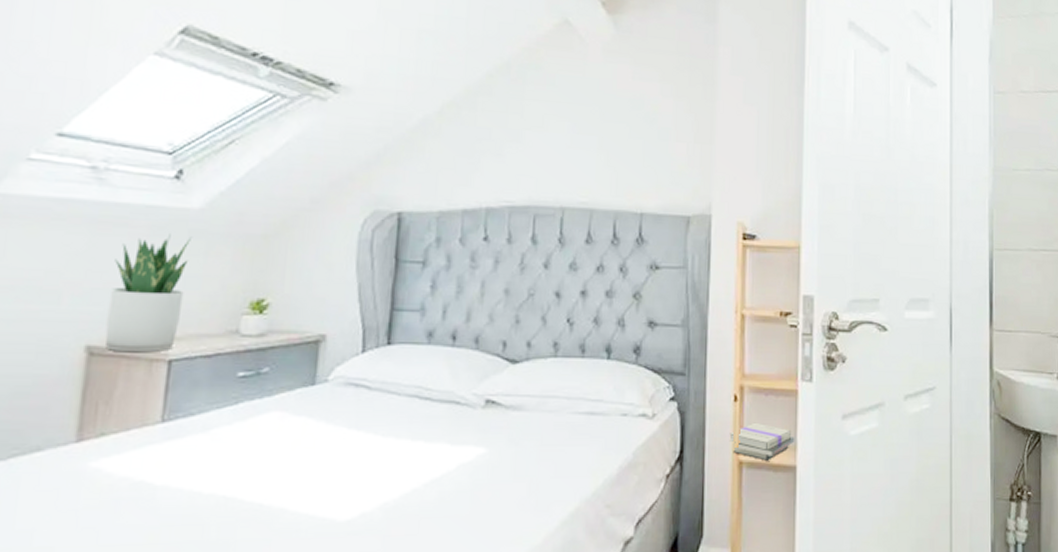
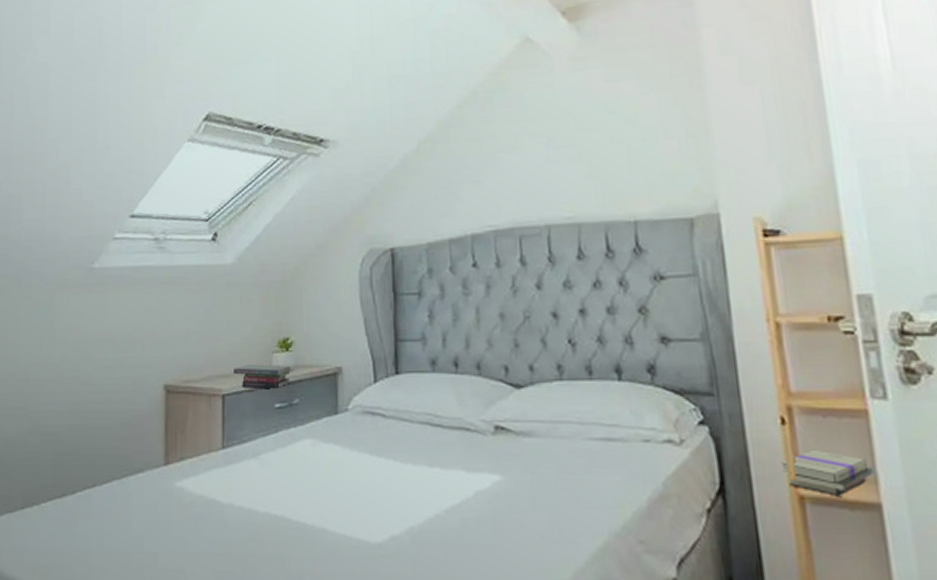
planter: present [105,234,191,353] -> none [176,287,229,390]
books: none [187,326,263,356] -> present [234,364,291,389]

